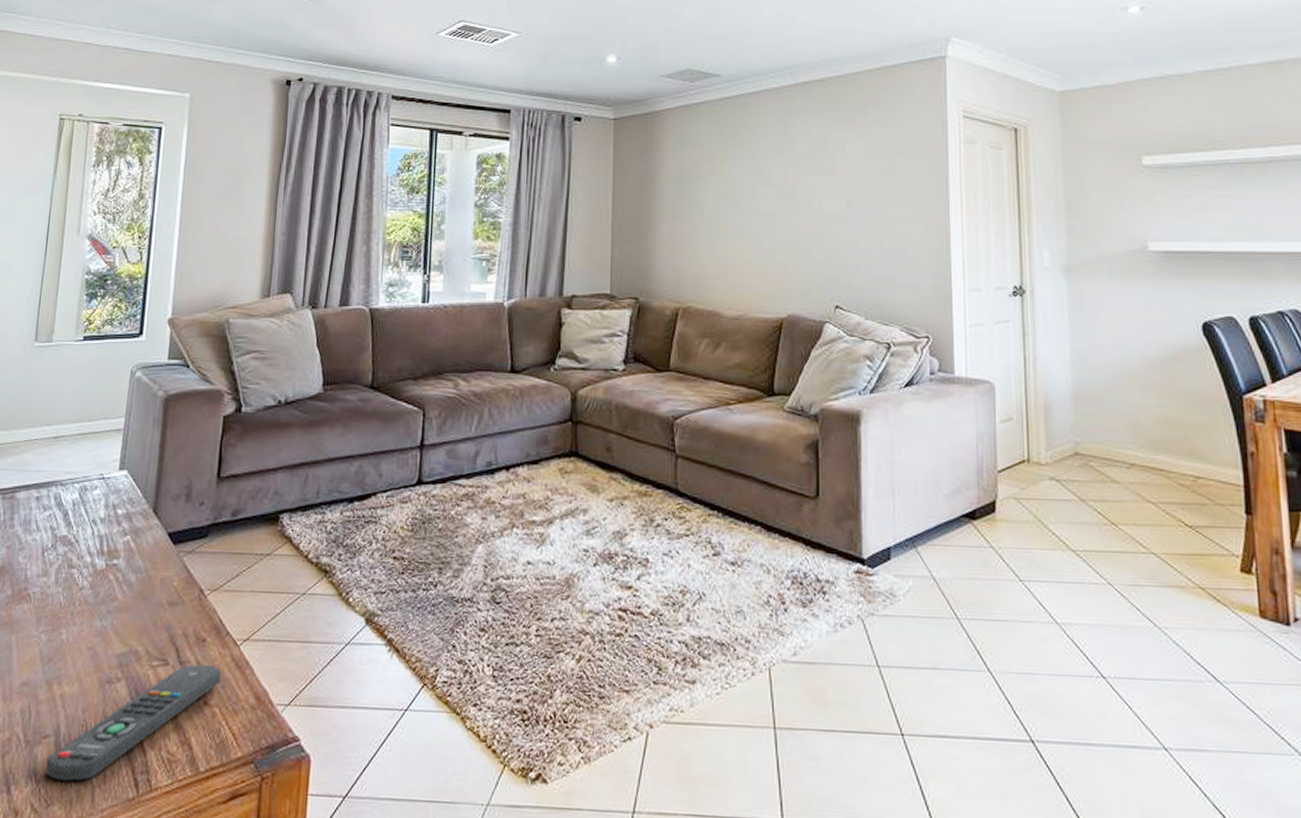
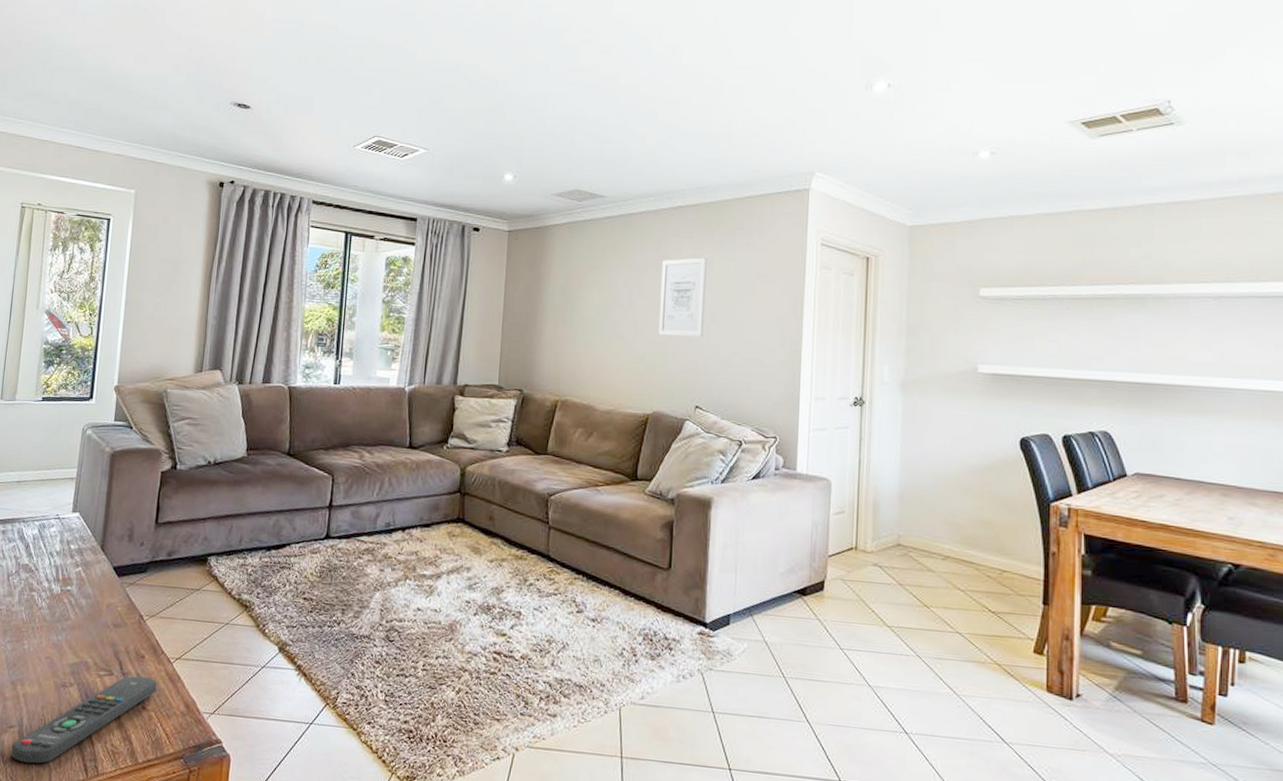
wall art: none [788,138,839,227] -> present [658,257,707,337]

